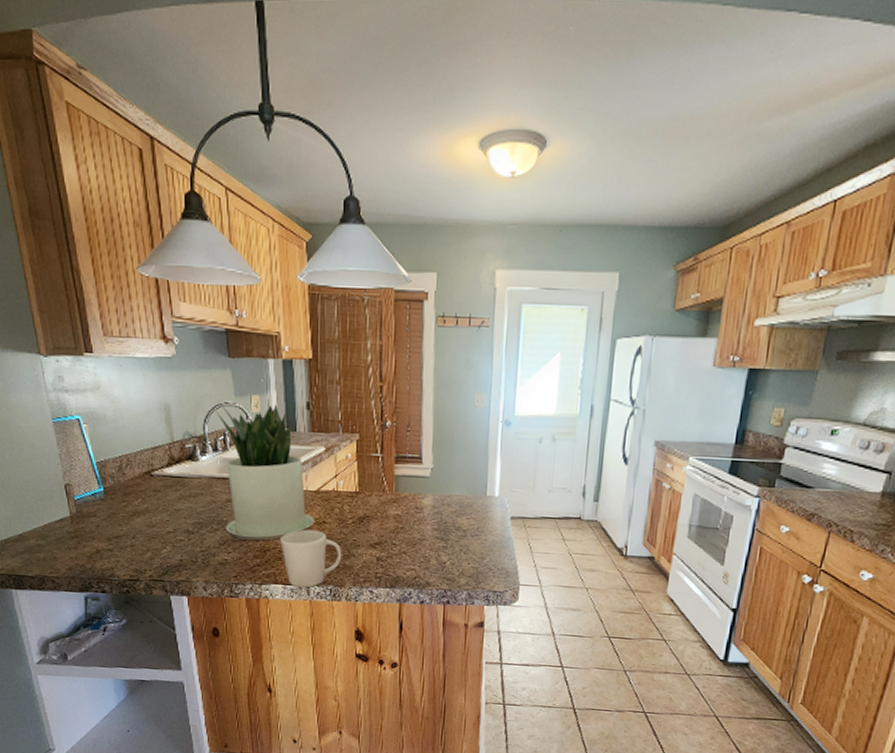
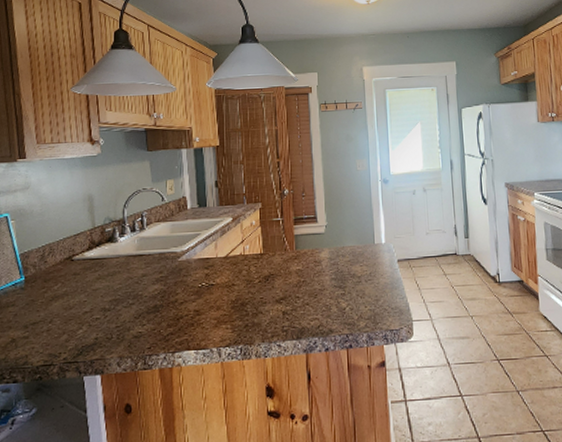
planter: present [216,405,314,541] -> none [135,186,224,310]
mug: present [280,529,342,588] -> none [193,293,251,351]

